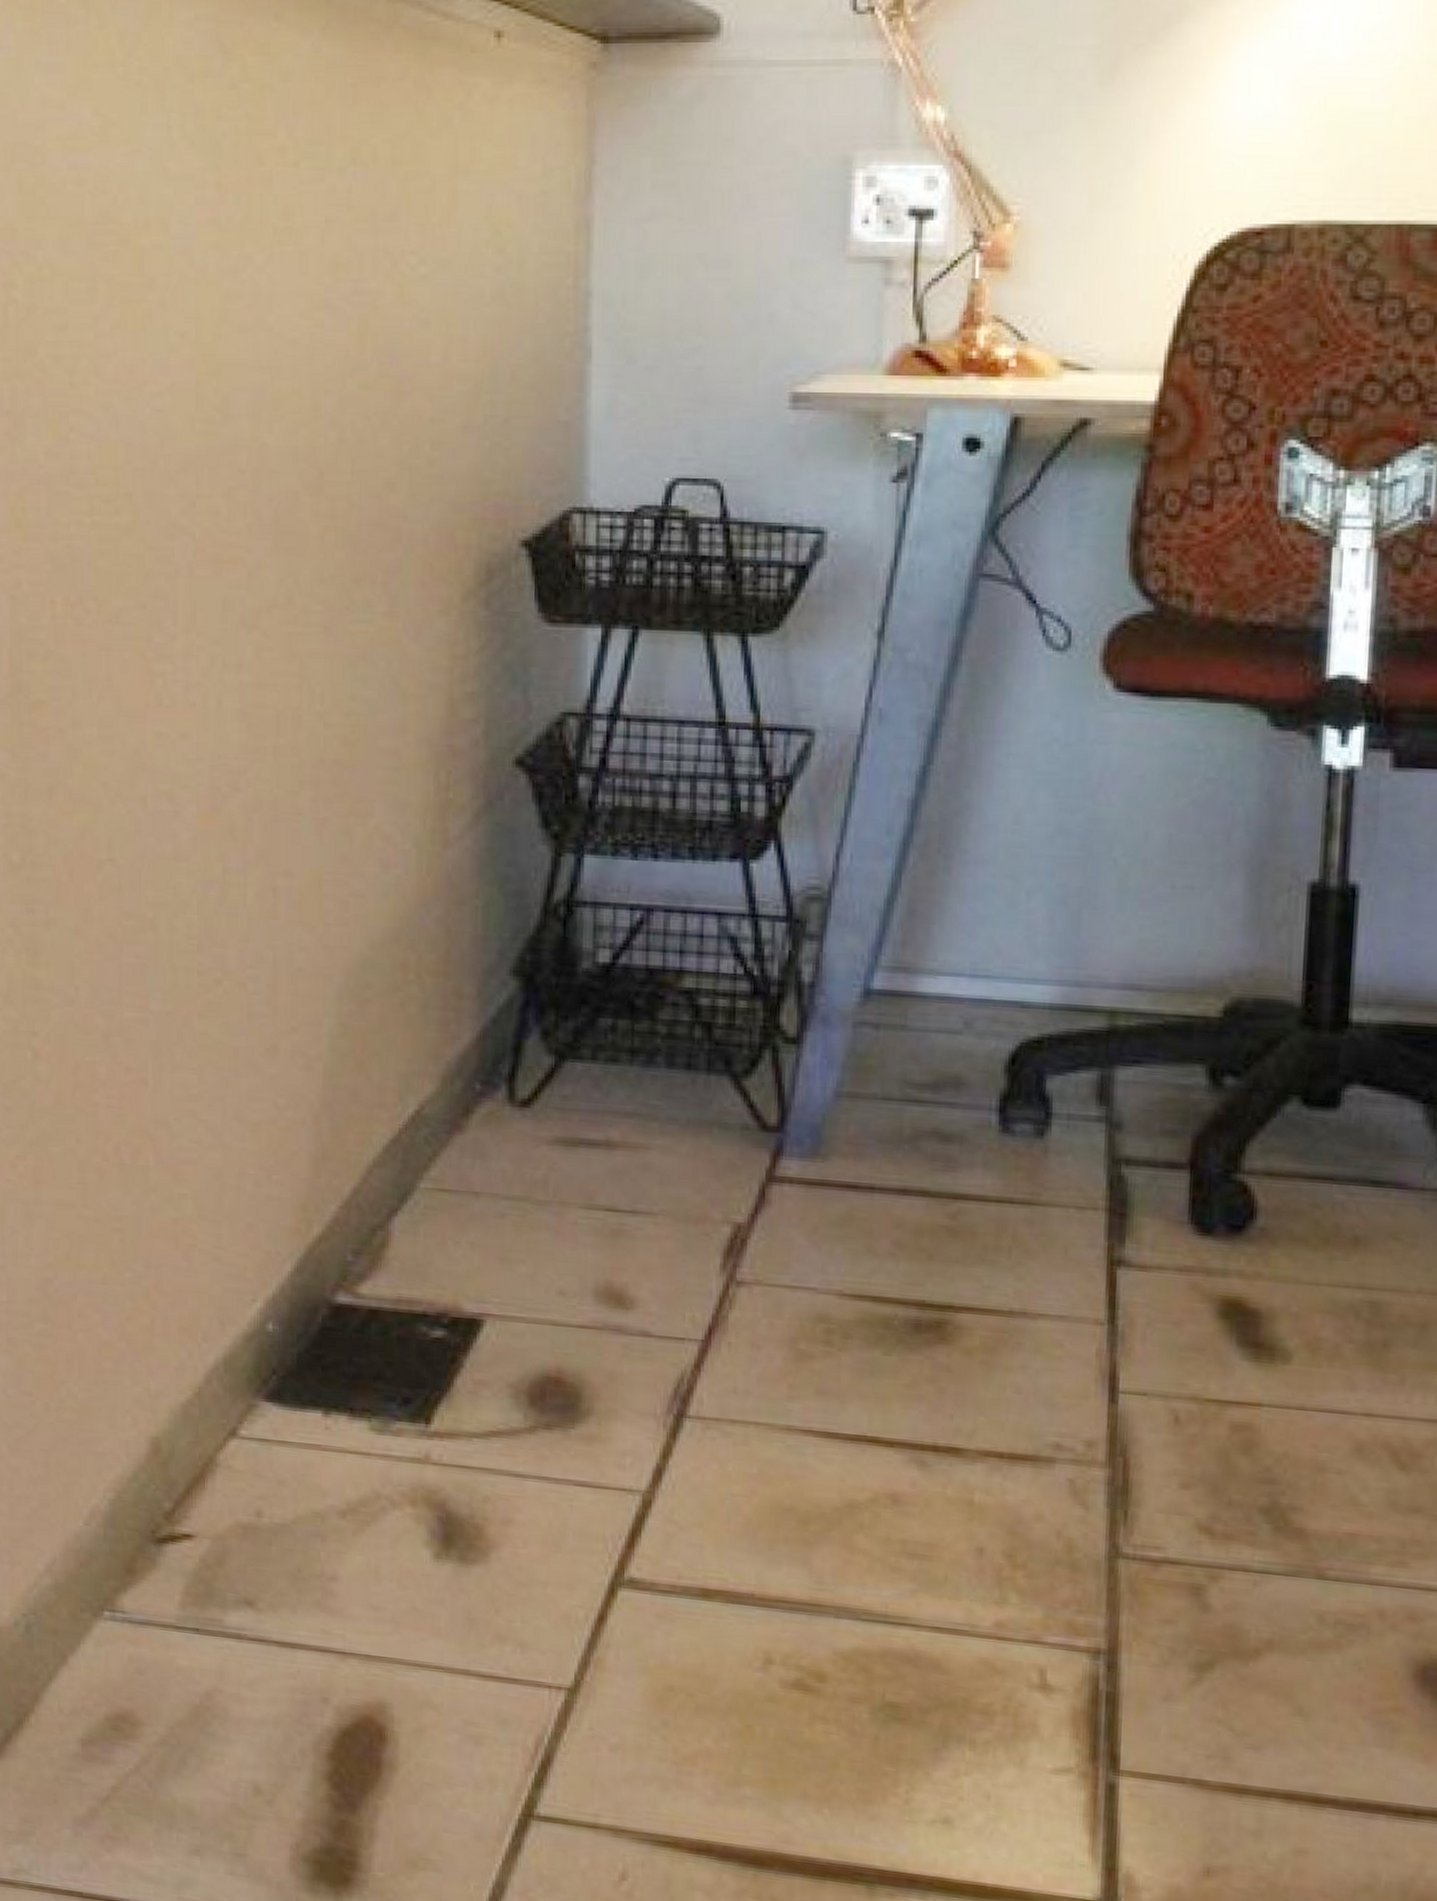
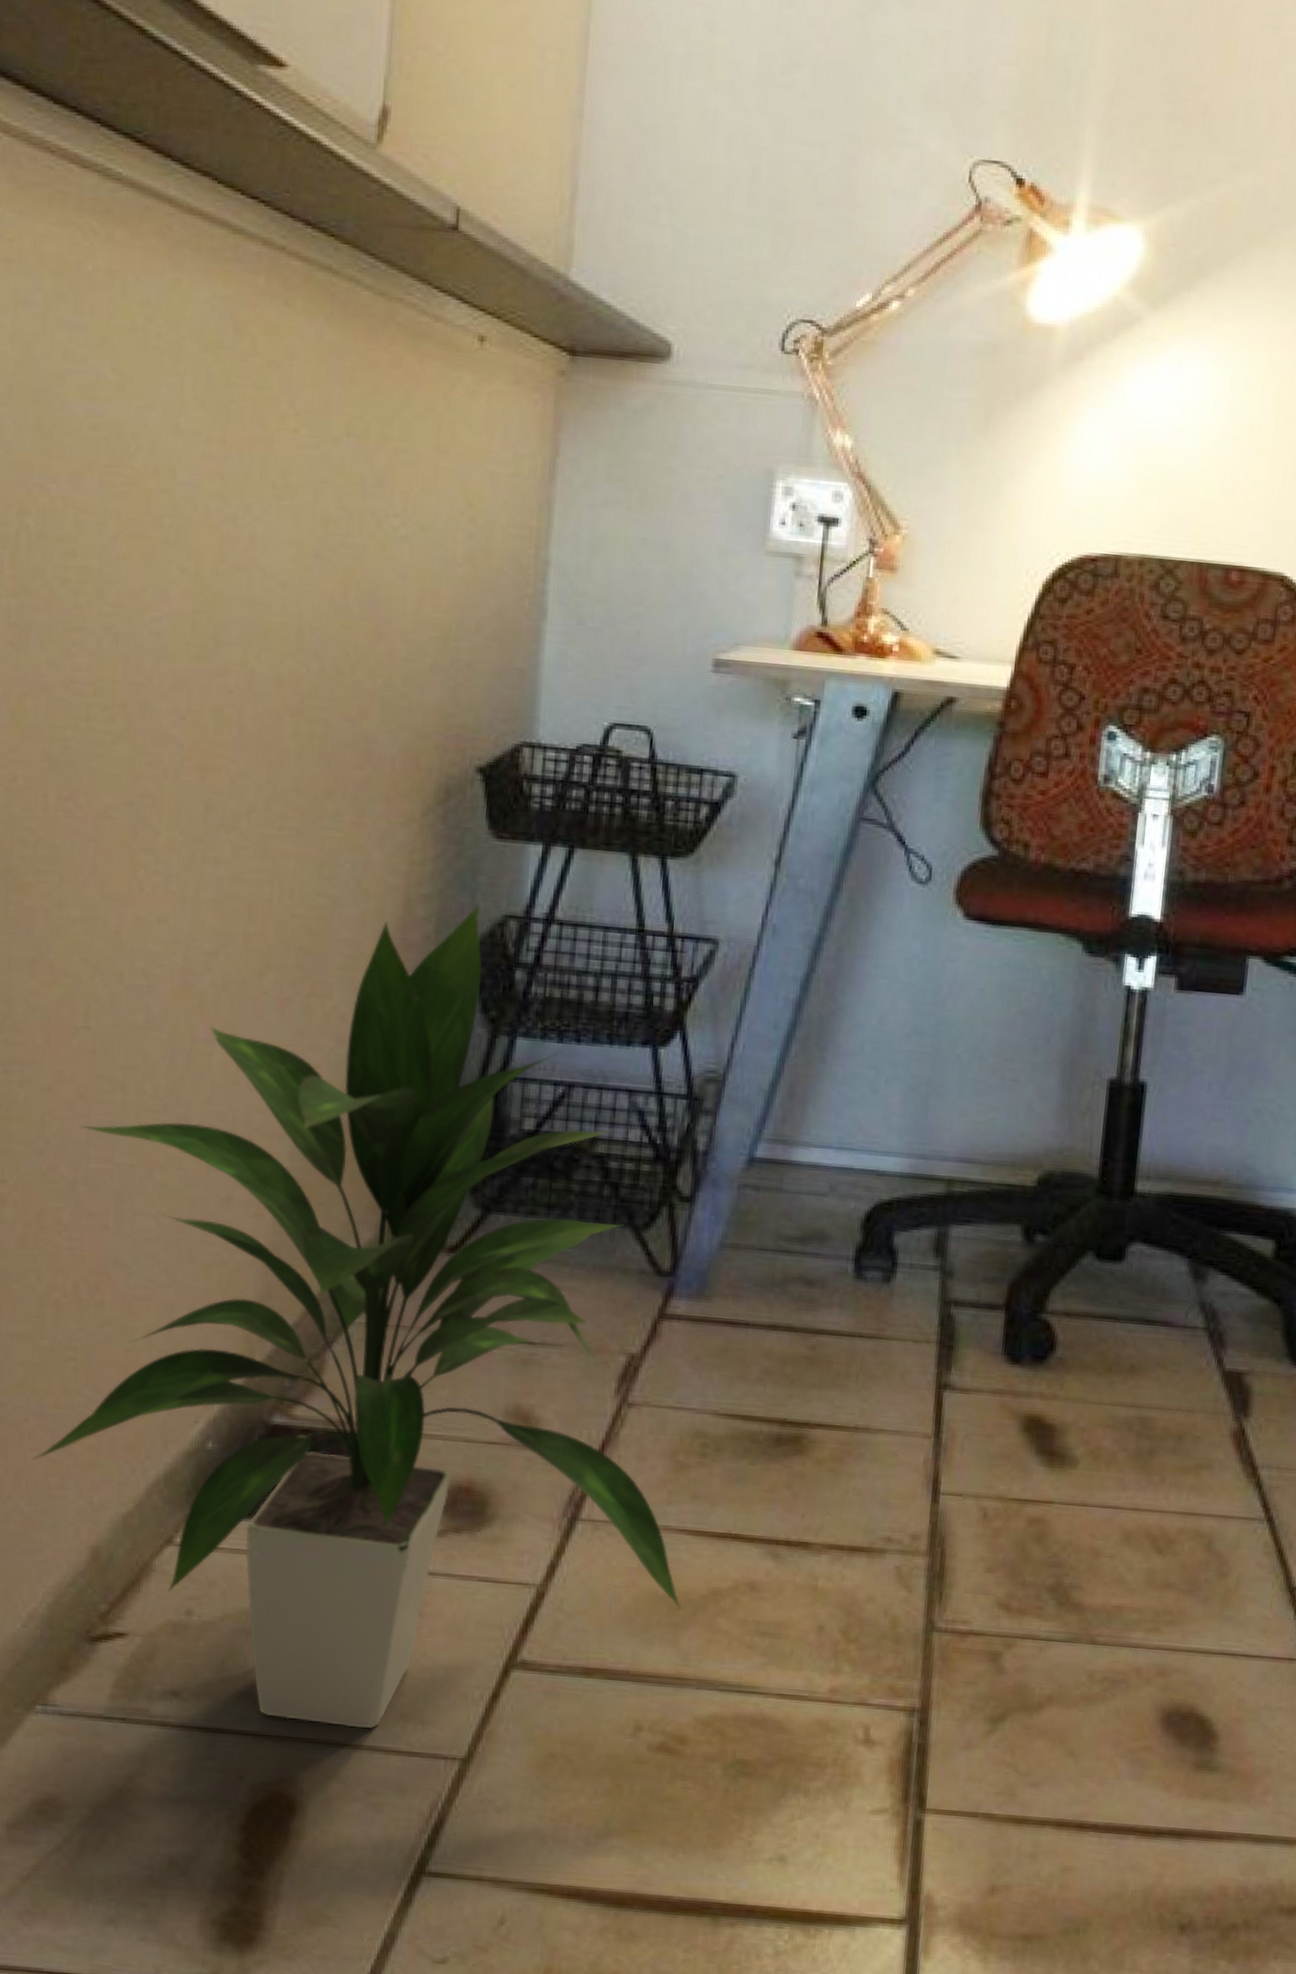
indoor plant: none [83,701,811,1651] -> present [31,904,681,1729]

